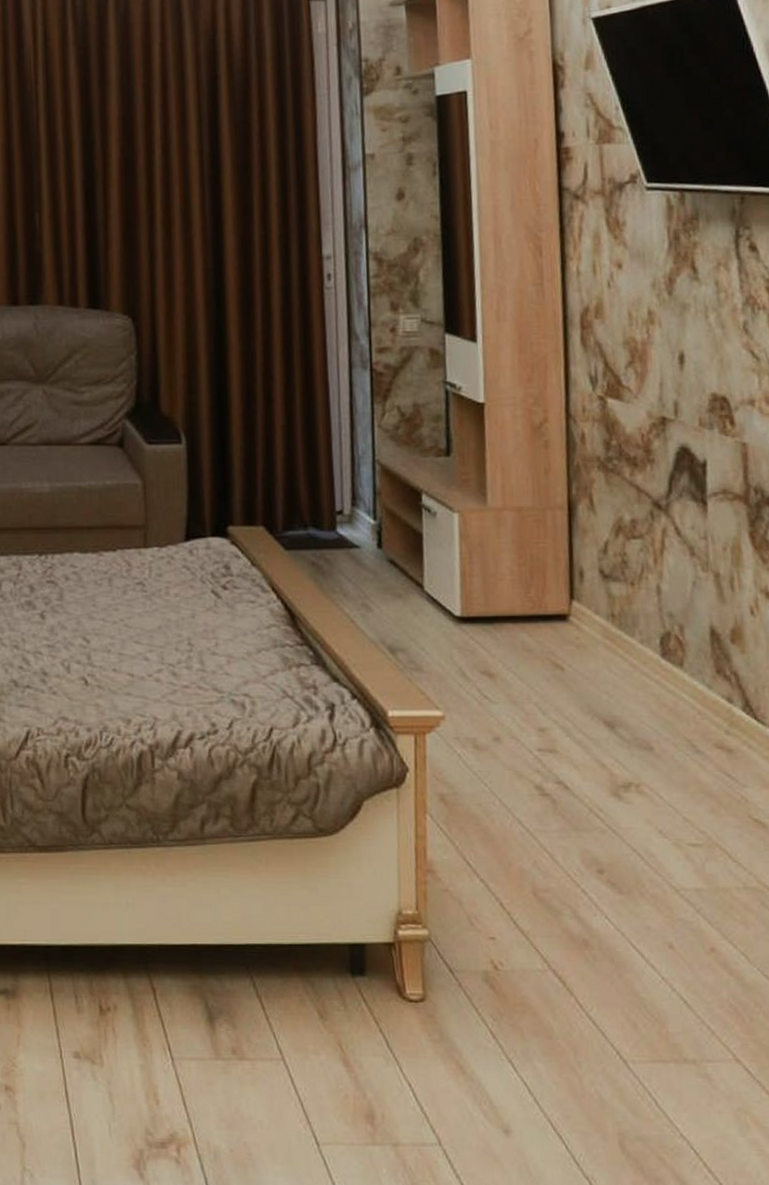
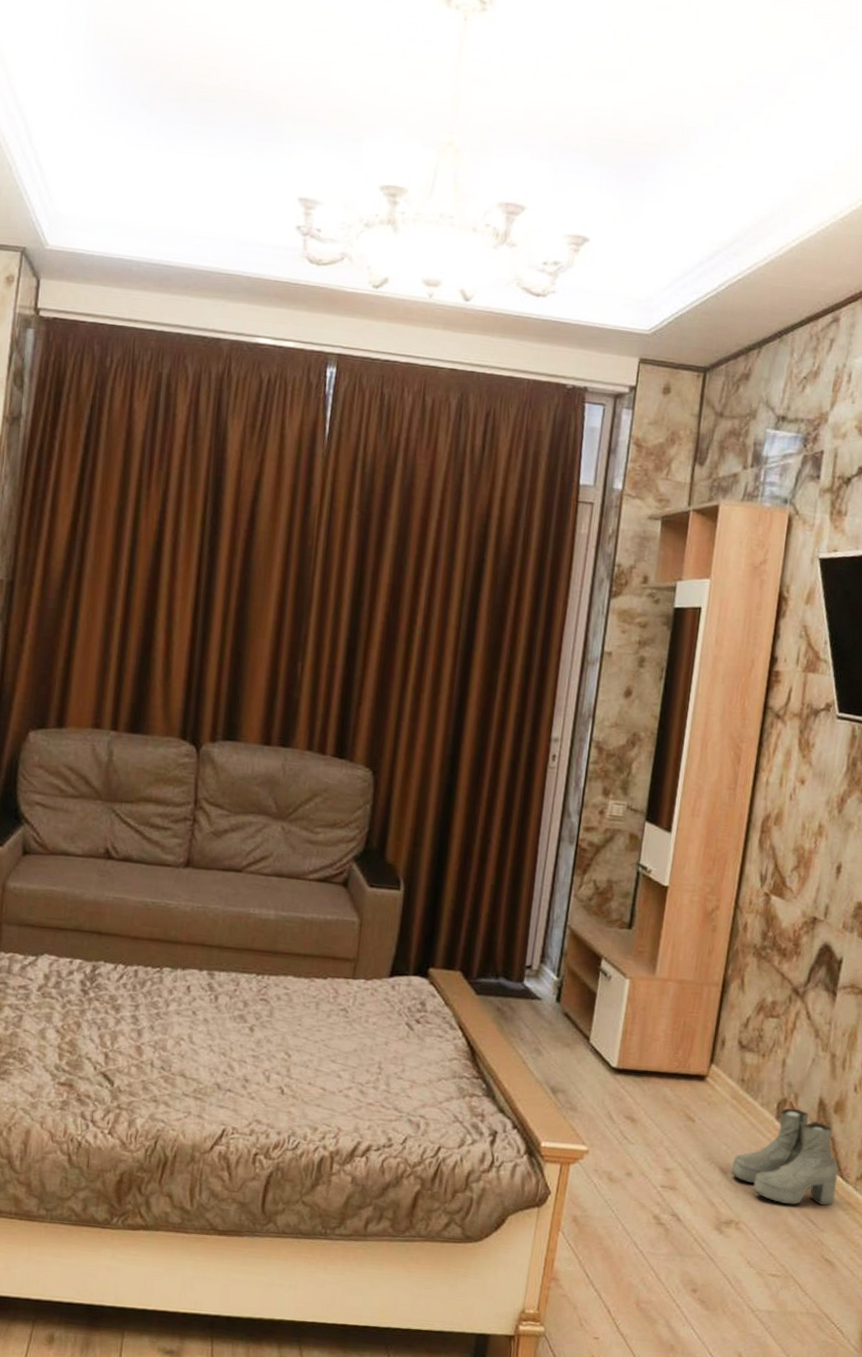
boots: none [618,642,753,758] -> present [731,1108,839,1205]

